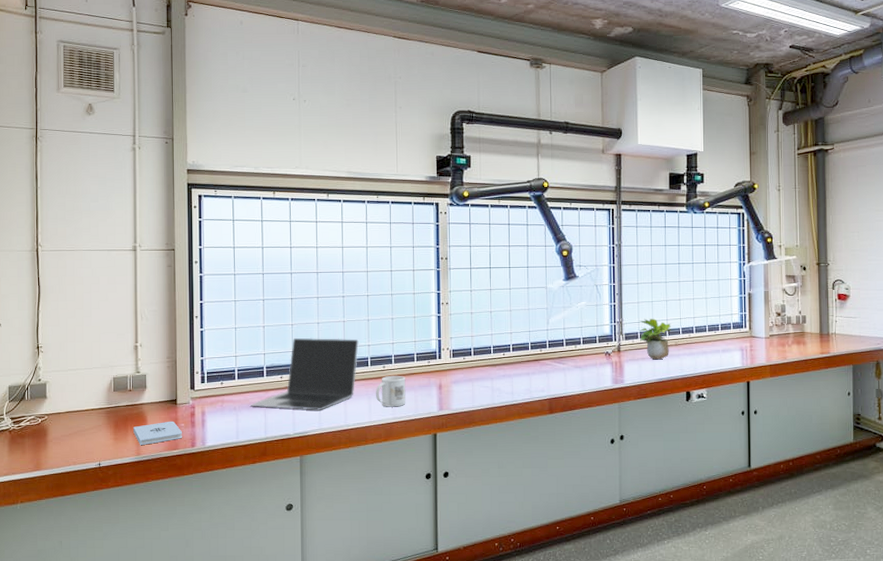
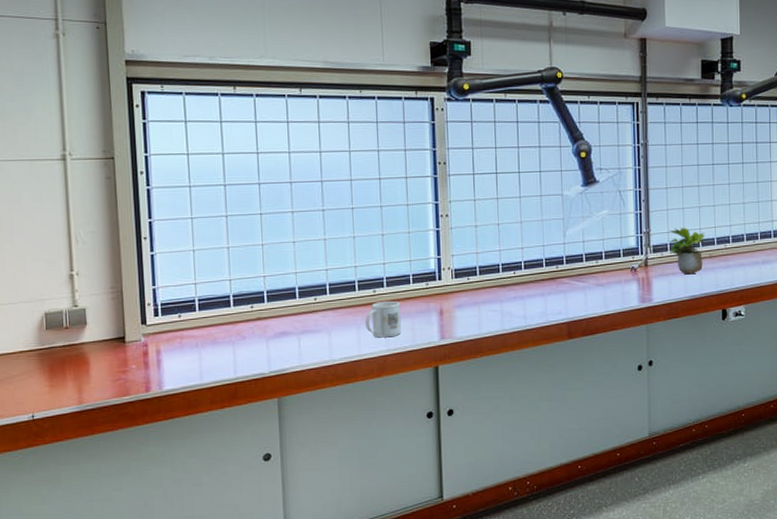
notepad: present [133,421,183,446] -> none [73,362,135,393]
laptop: present [249,337,360,410] -> none [214,259,345,344]

